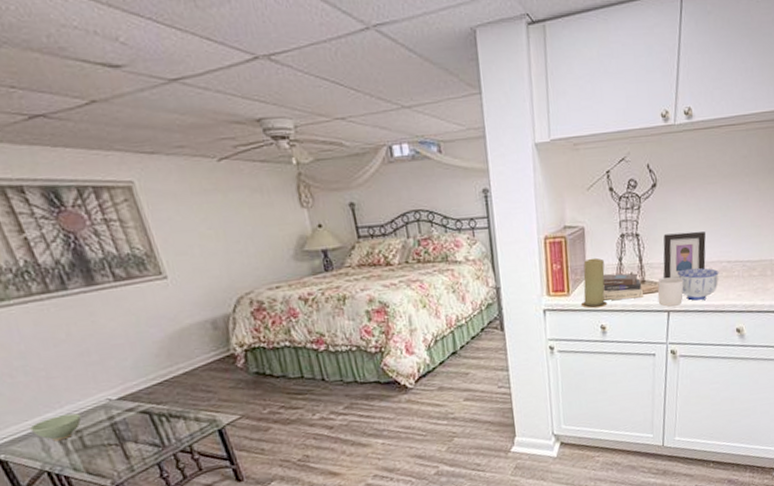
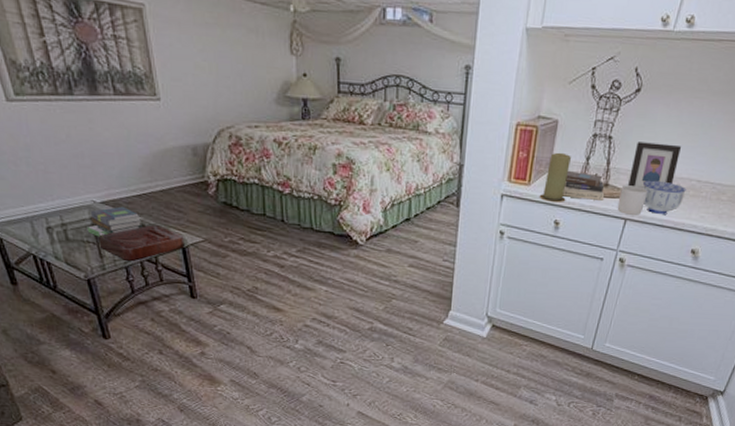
bowl: present [30,413,82,442] -> none [24,207,68,230]
books: none [105,398,170,437] -> present [87,206,143,237]
decorative tray: none [121,411,221,457] -> present [99,225,185,261]

